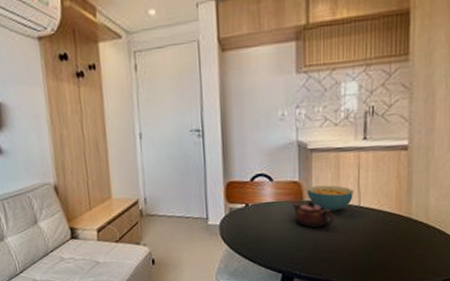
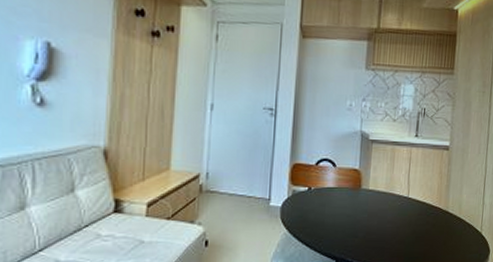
teapot: present [292,200,335,228] -> none [351,189,387,215]
cereal bowl: present [307,185,353,211] -> none [365,175,404,201]

